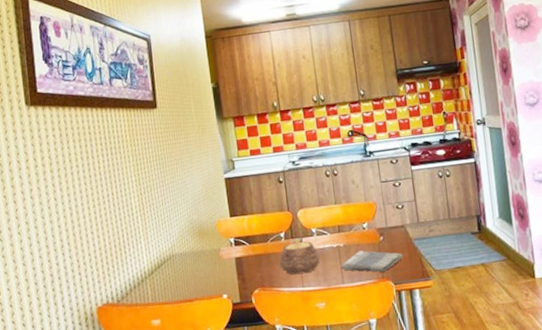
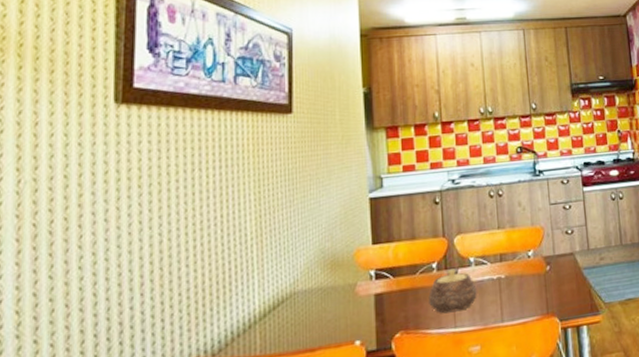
dish towel: present [340,251,403,272] -> none [500,282,571,308]

